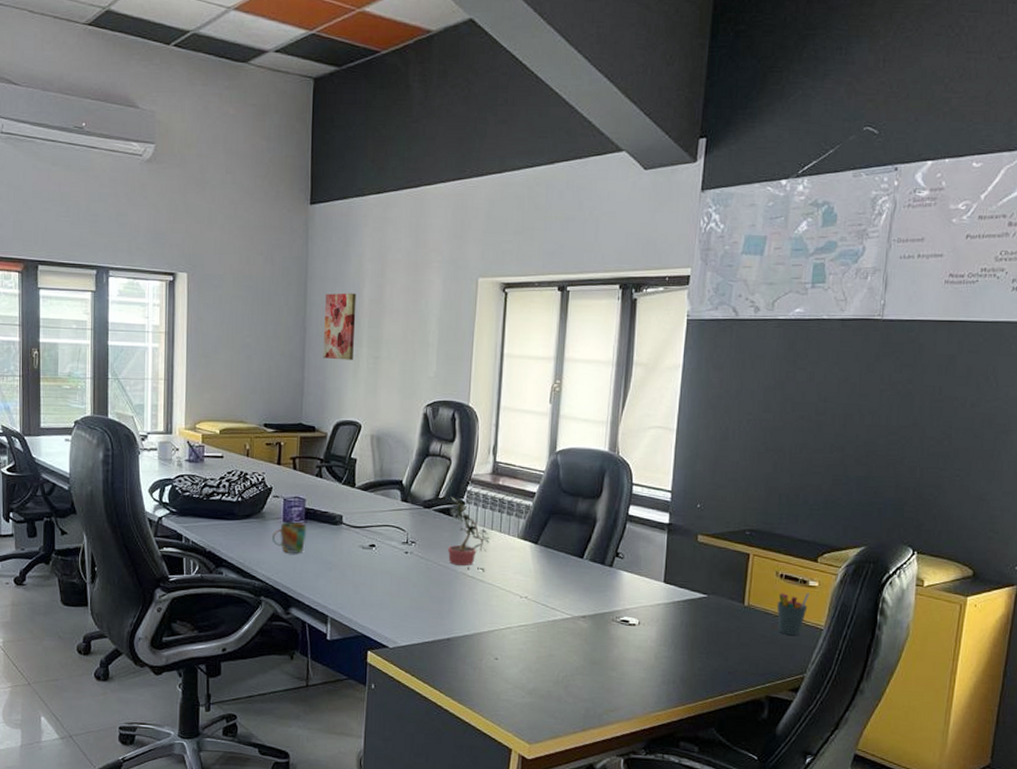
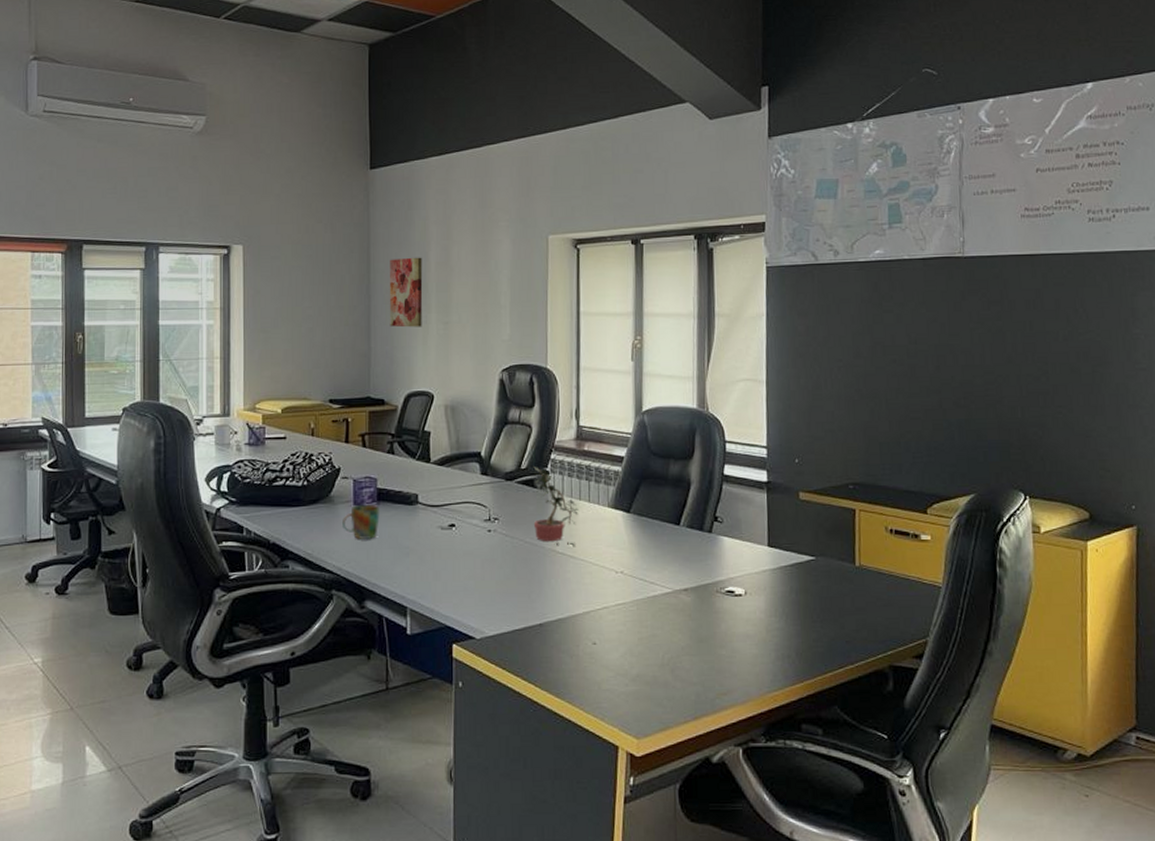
pen holder: present [777,593,810,635] -> none [889,548,923,595]

